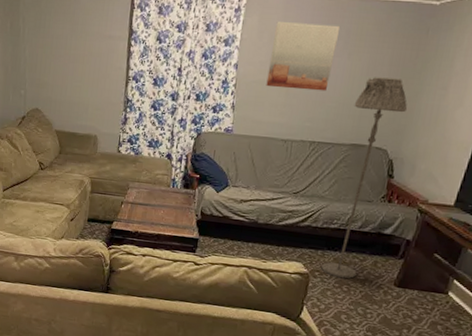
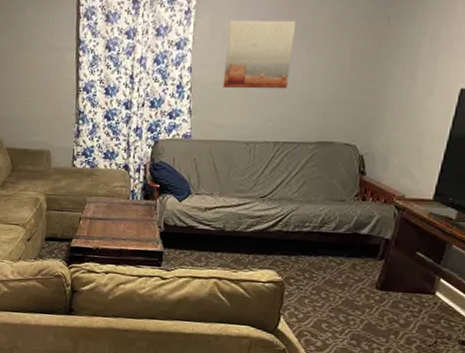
floor lamp: present [321,77,408,279] -> none [296,71,375,285]

